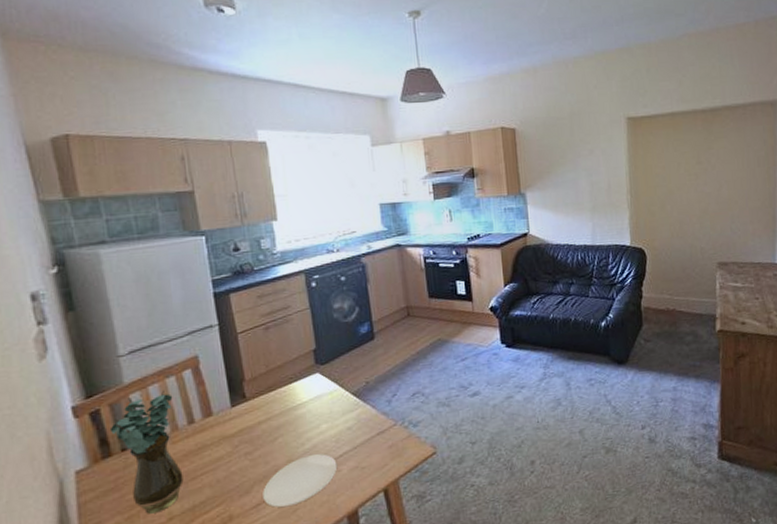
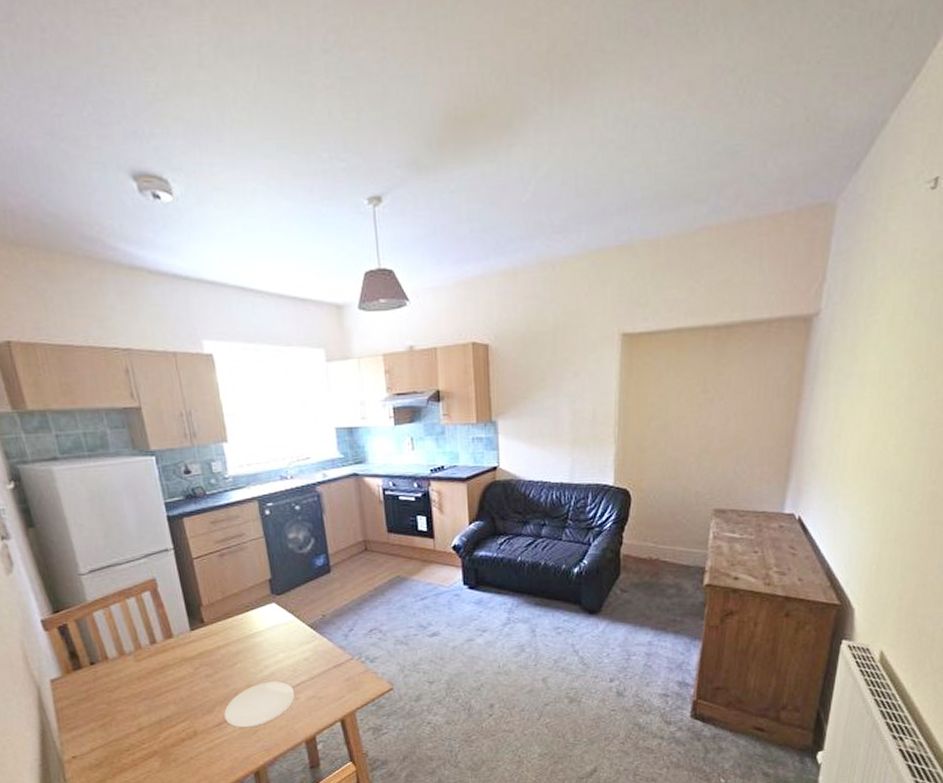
vase: present [109,390,184,514] -> none [77,610,150,723]

